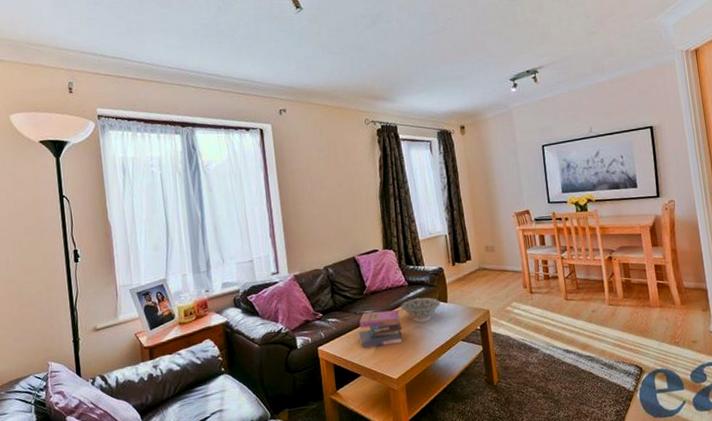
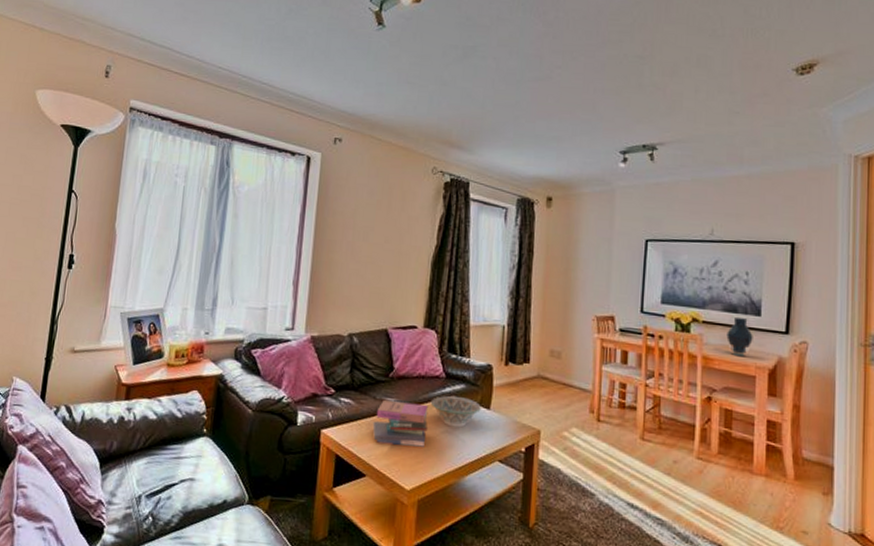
vase: none [614,191,635,222] -> present [726,318,753,357]

